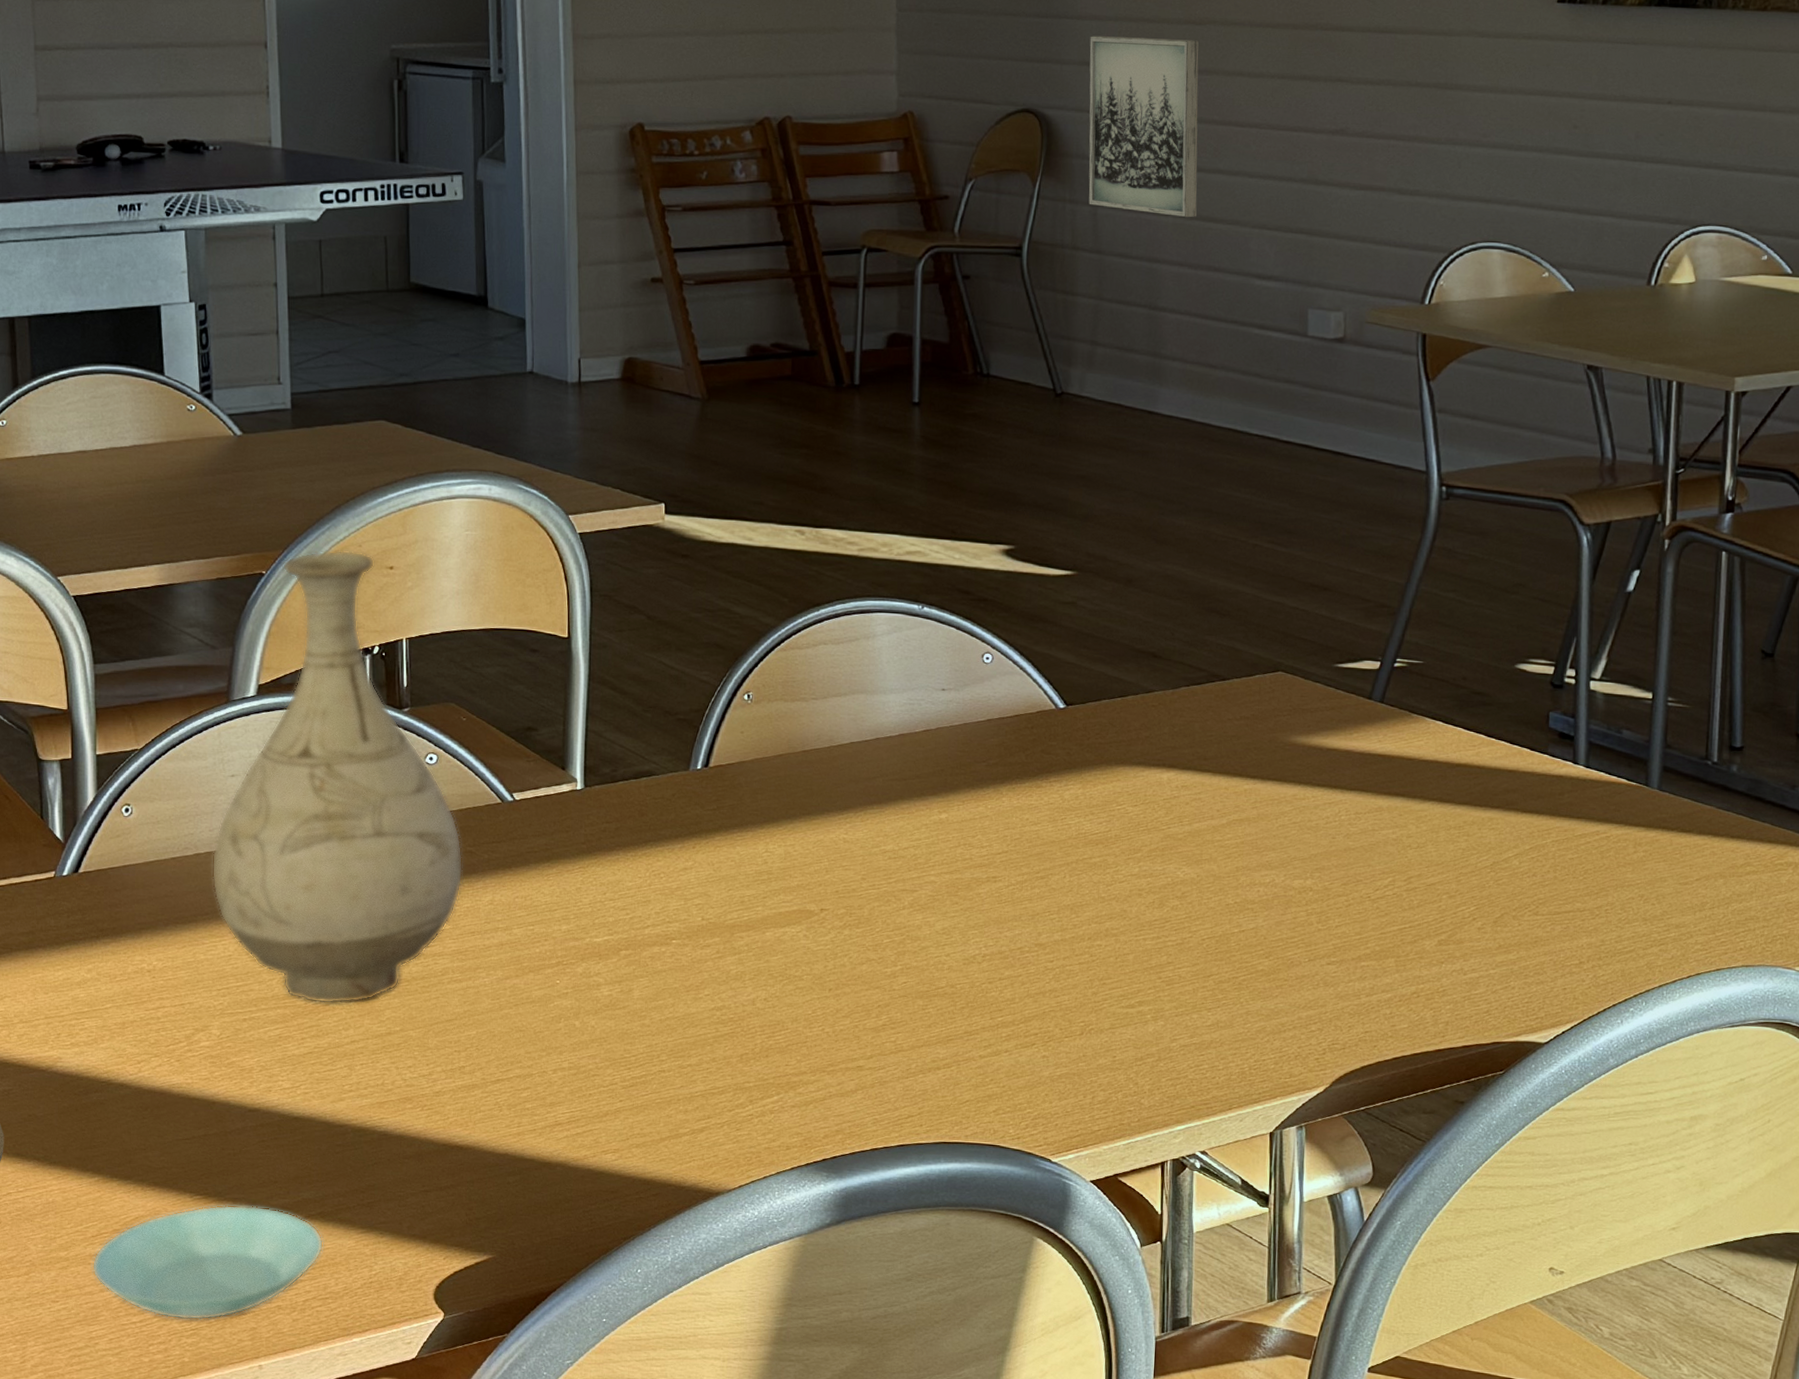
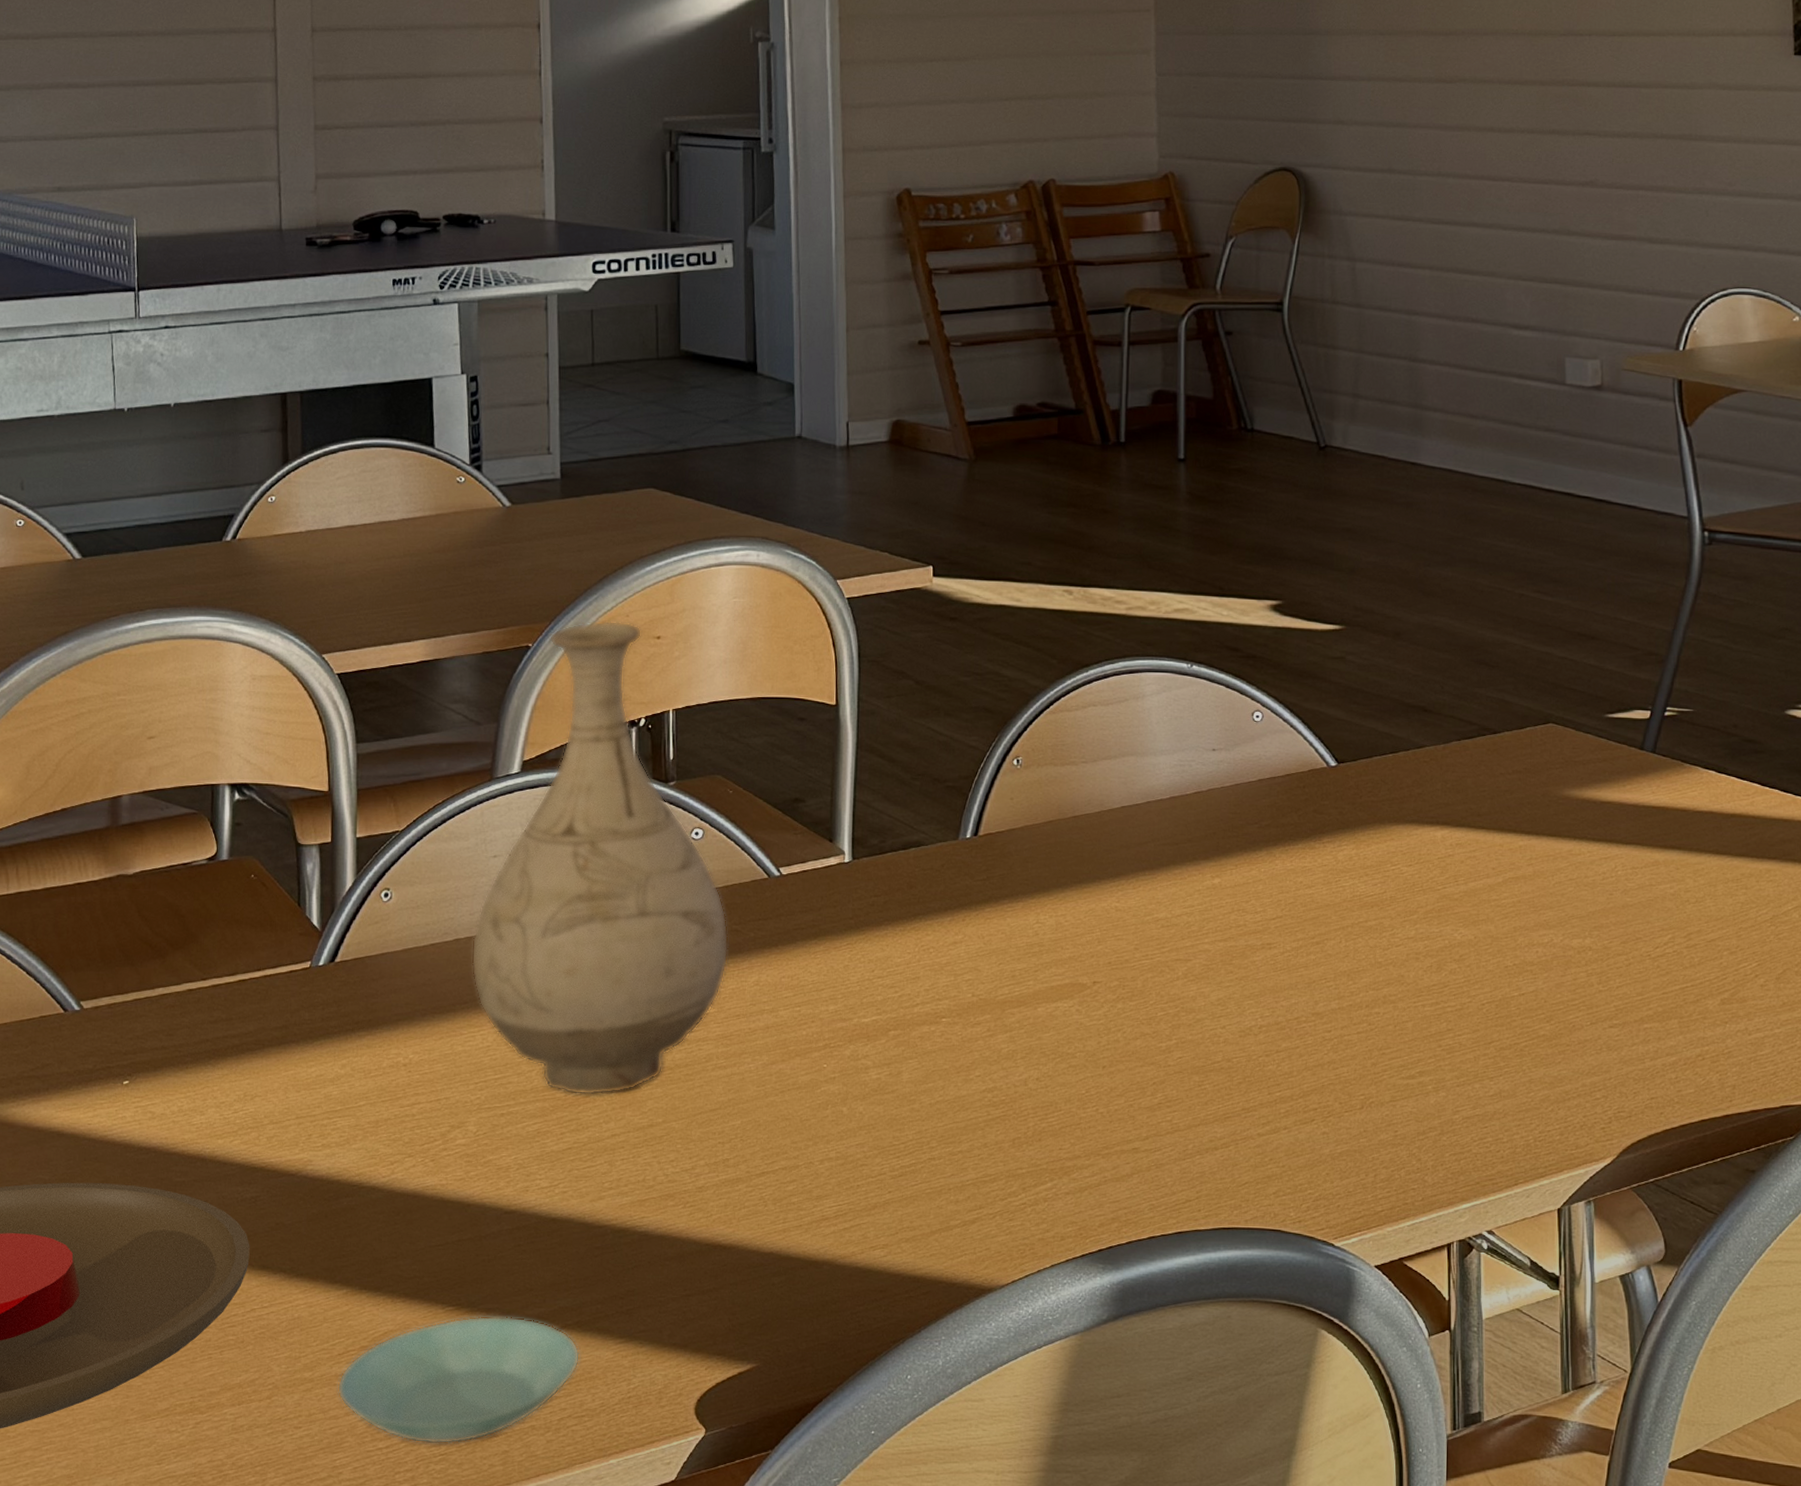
wall art: present [1088,36,1199,218] -> none [1344,95,1453,270]

